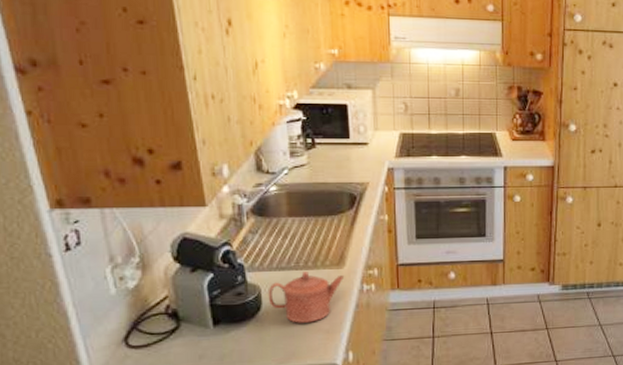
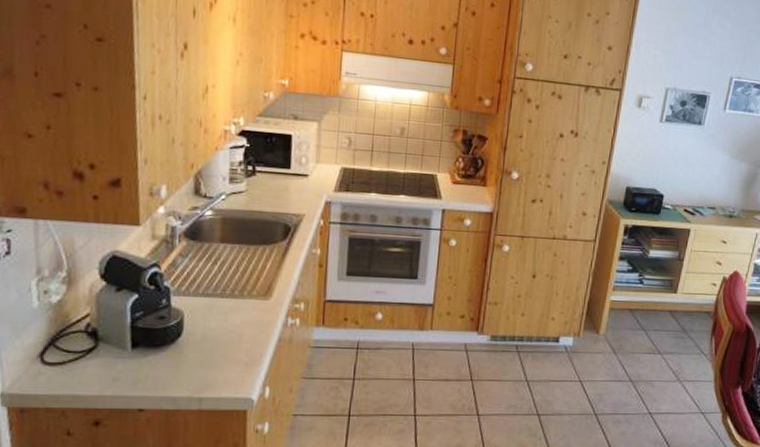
teapot: present [268,272,345,323] -> none [190,300,270,353]

